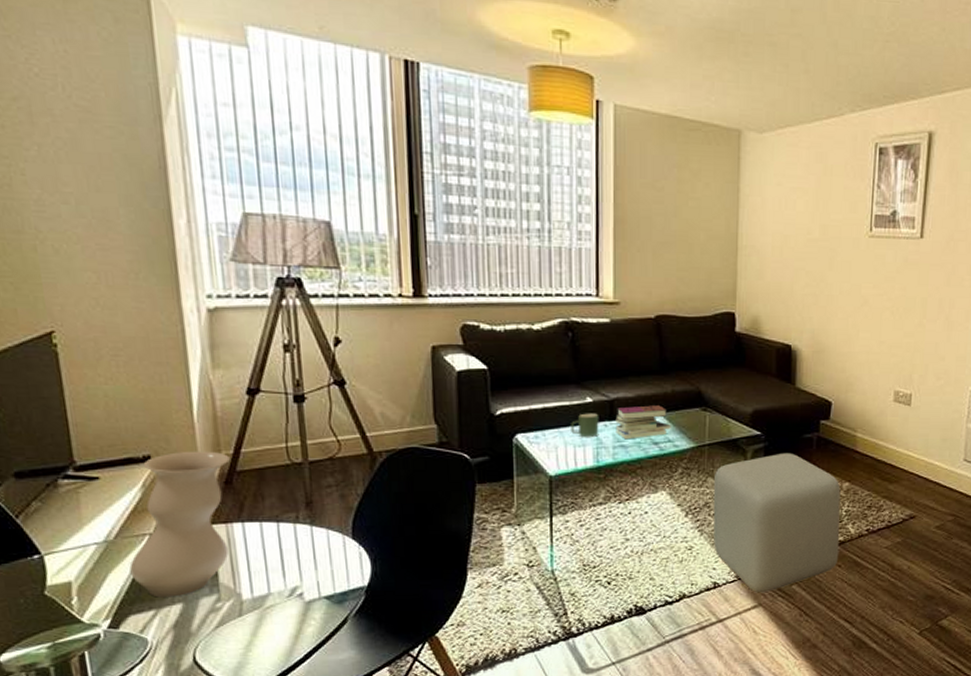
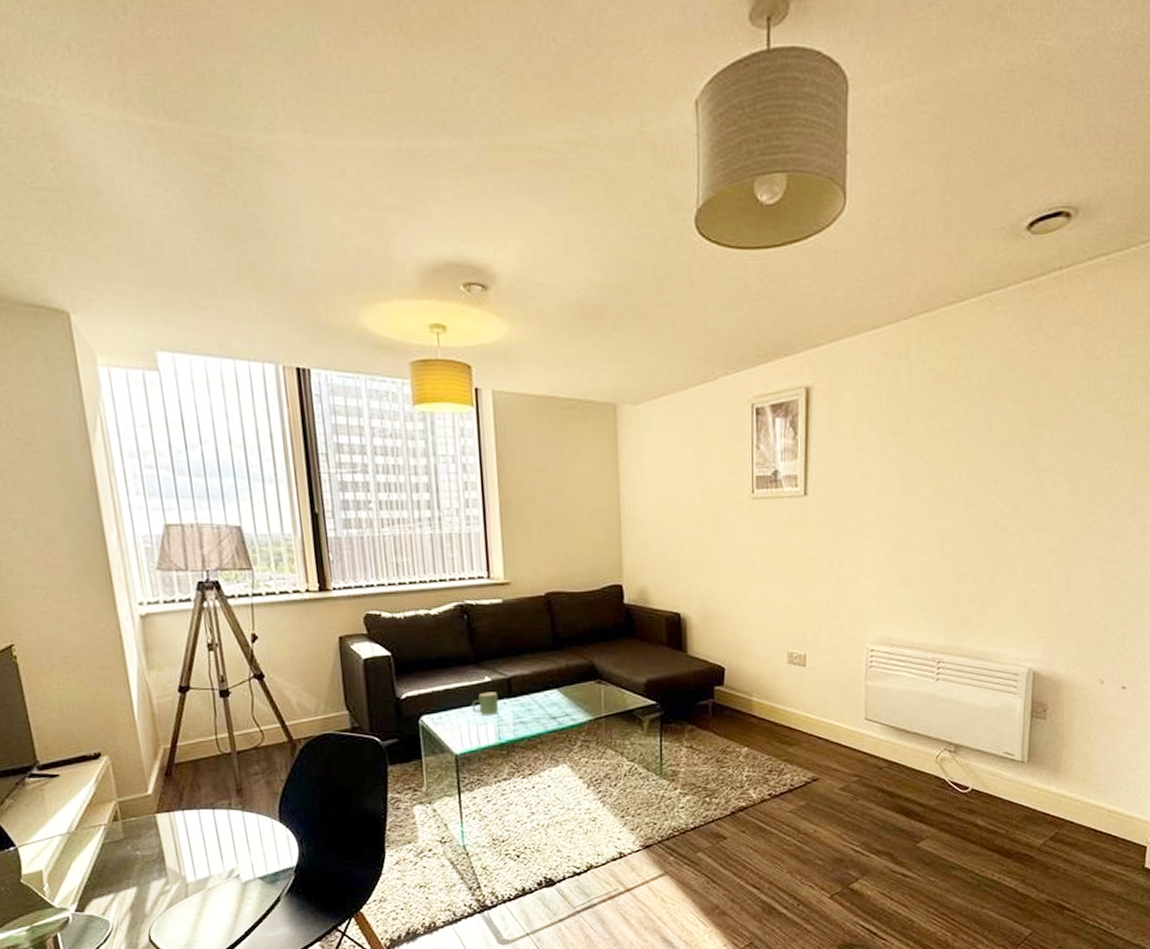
vase: present [129,451,230,598] -> none [89,746,173,883]
books: present [615,405,671,440] -> none [513,681,568,716]
pouf: present [713,453,841,593] -> none [612,720,742,862]

